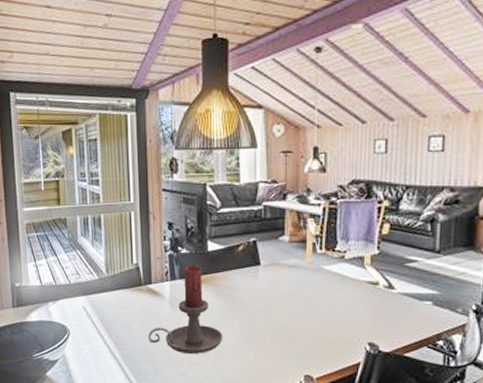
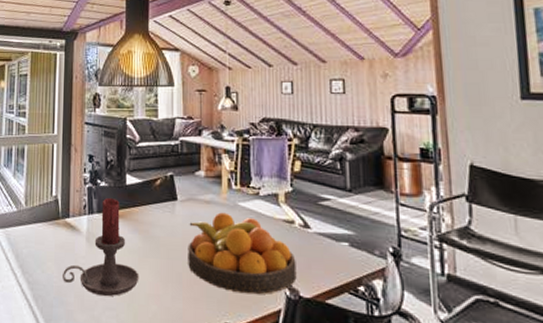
fruit bowl: none [271,276,378,350] -> present [188,212,297,294]

